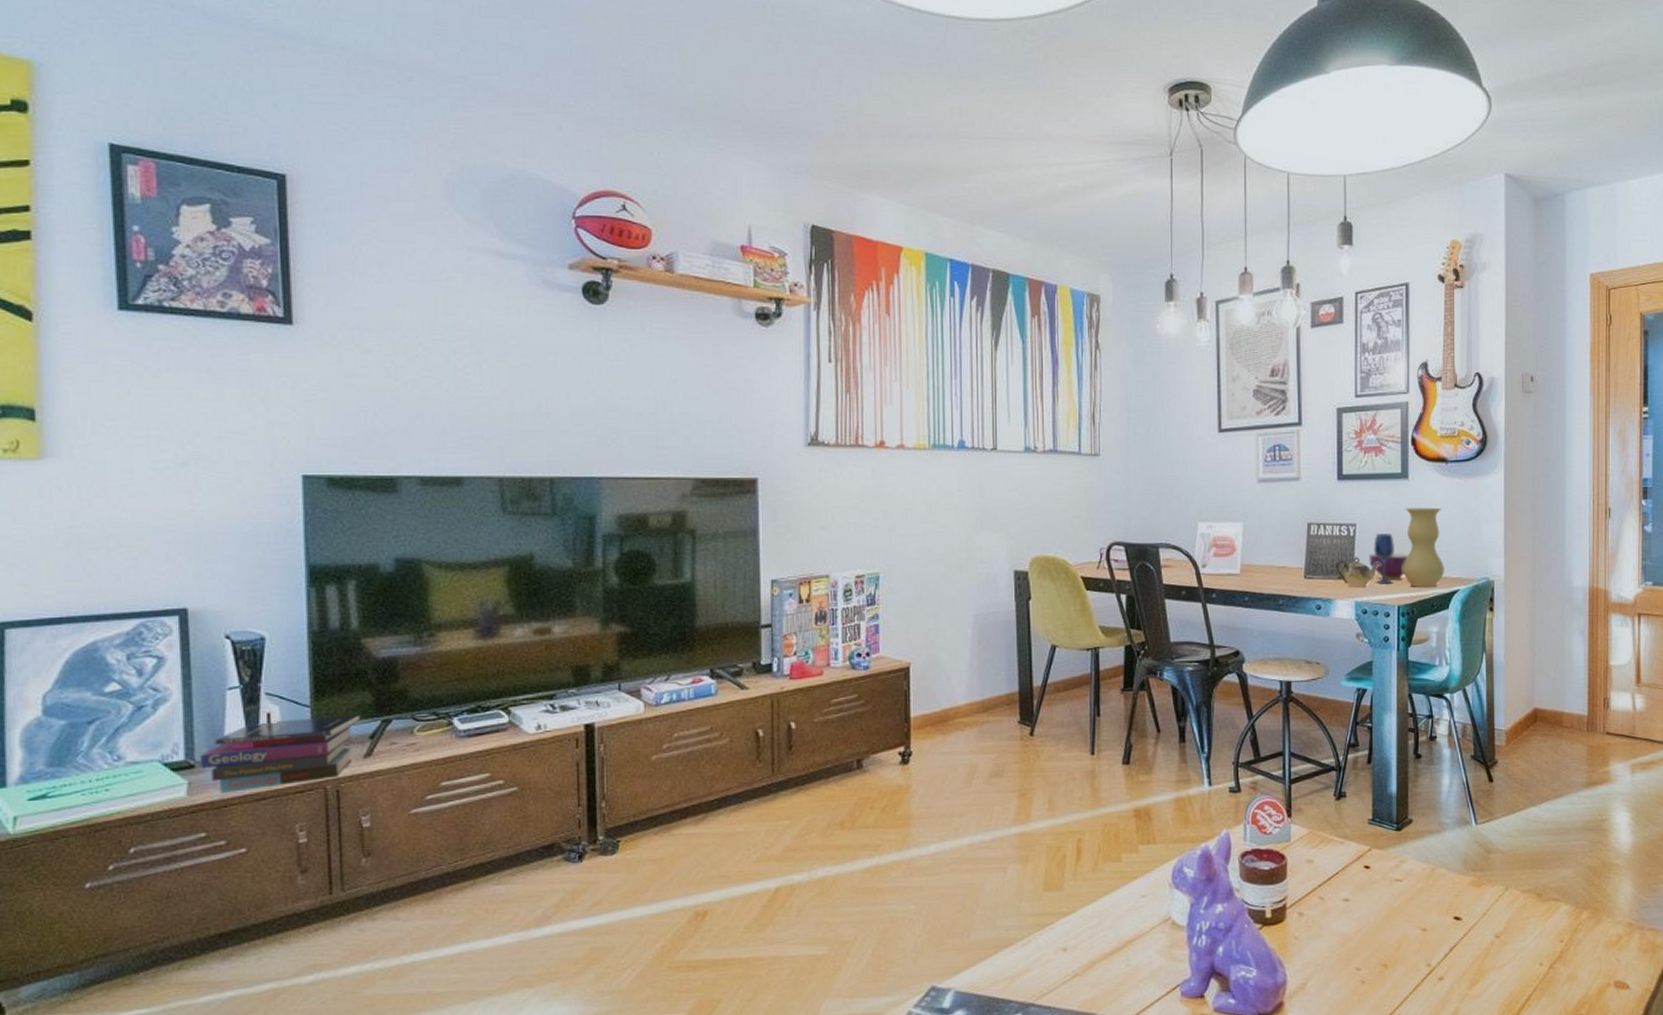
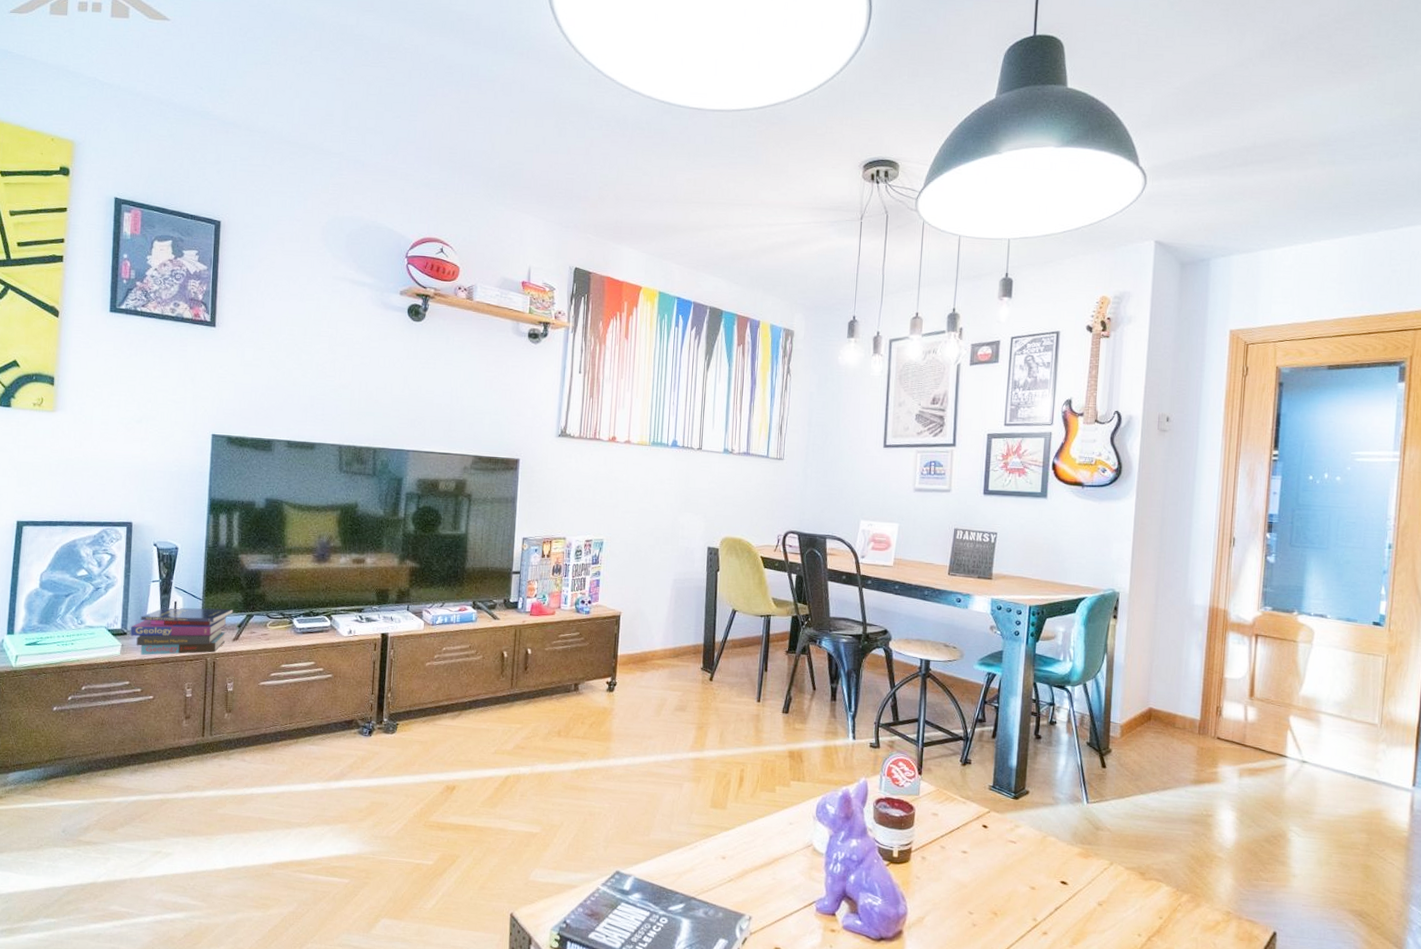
teapot: present [1336,557,1382,588] -> none [976,561,1018,587]
bowl: present [1369,553,1409,580] -> none [1006,558,1043,584]
wineglass: present [1374,532,1396,584] -> none [1011,541,1031,587]
vase: present [1402,507,1445,588] -> none [1035,523,1076,593]

